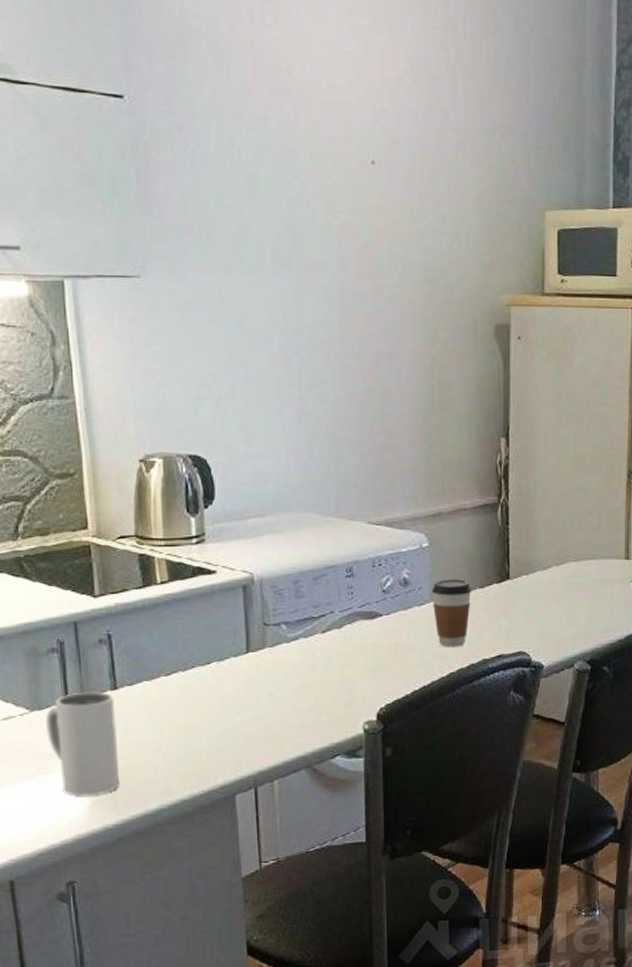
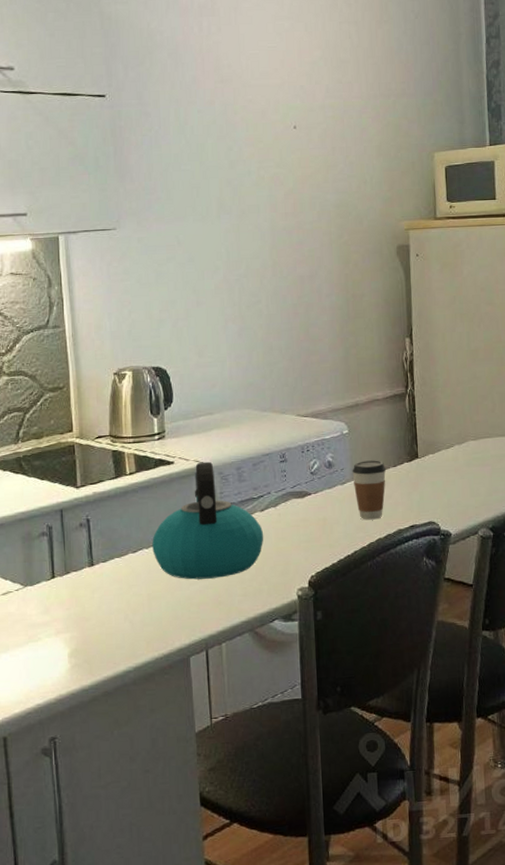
mug: present [45,692,121,796] -> none [35,569,95,661]
kettle: none [189,572,326,709] -> present [152,461,264,580]

